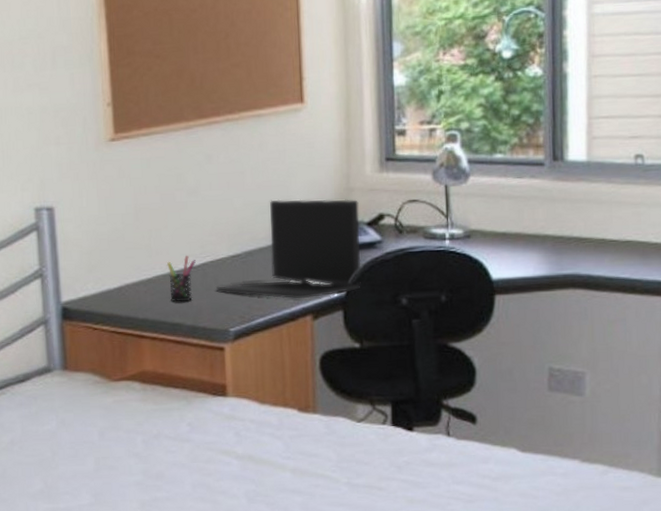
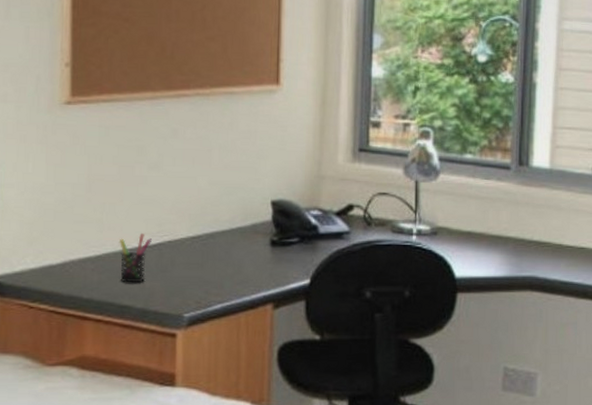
laptop: present [215,199,361,299] -> none [171,181,329,287]

